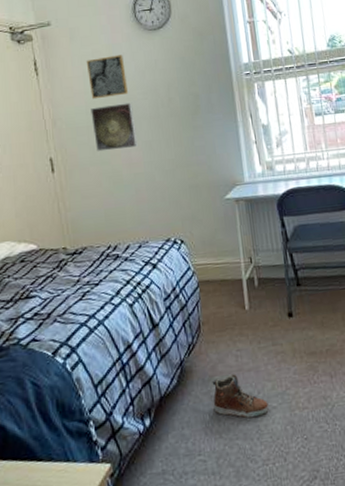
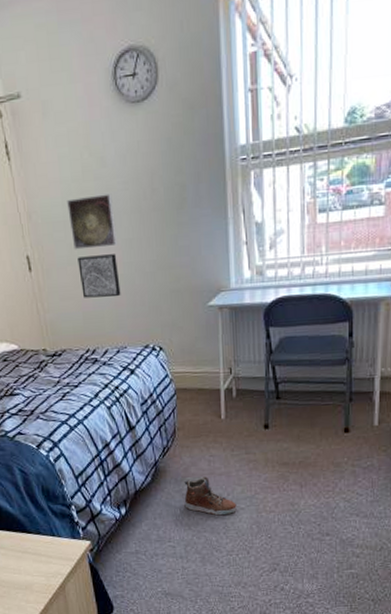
wall art: present [86,55,128,100] -> none [61,135,107,190]
wall art: none [100,154,142,196] -> present [77,254,121,298]

